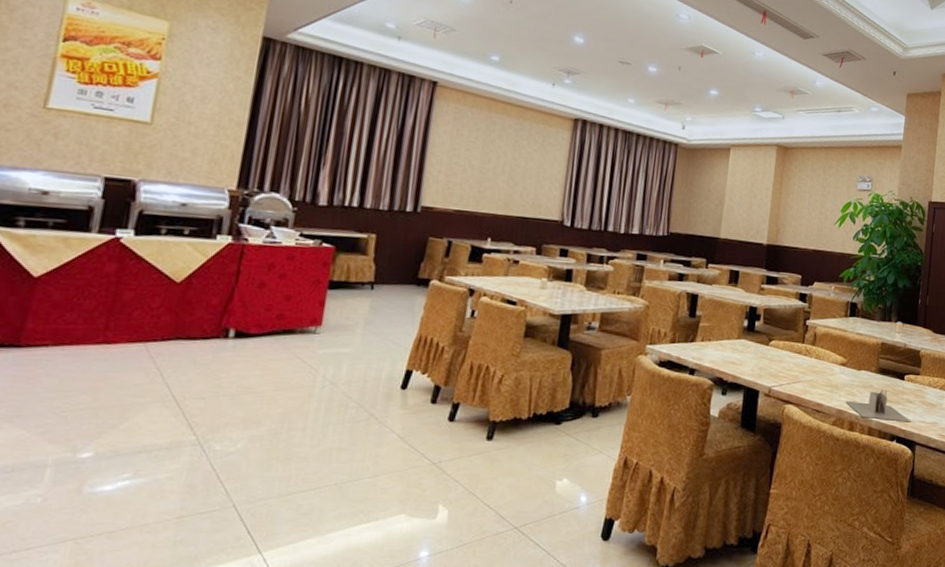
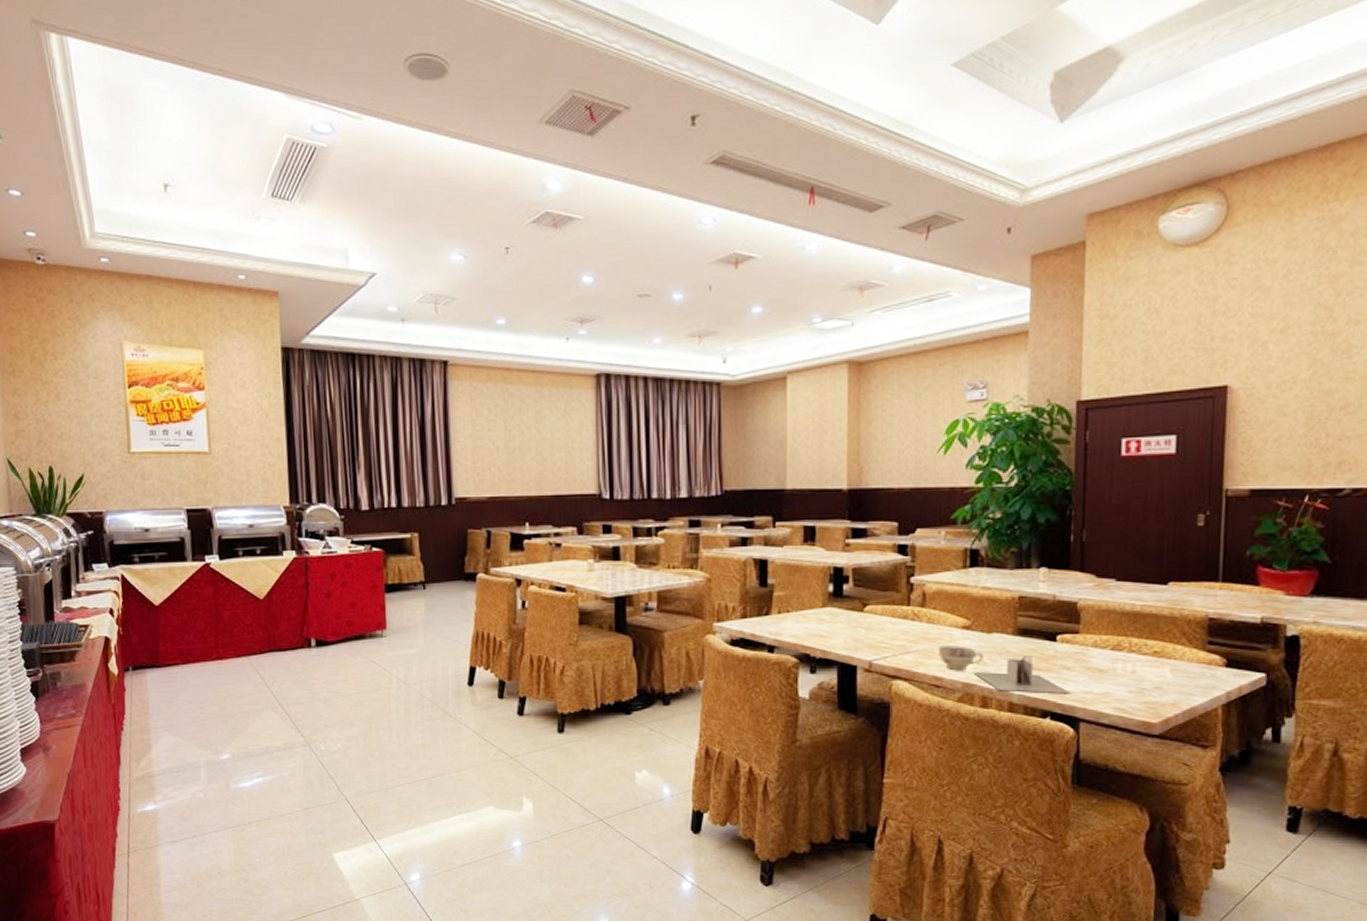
teacup: none [821,378,853,399] -> present [938,645,983,669]

